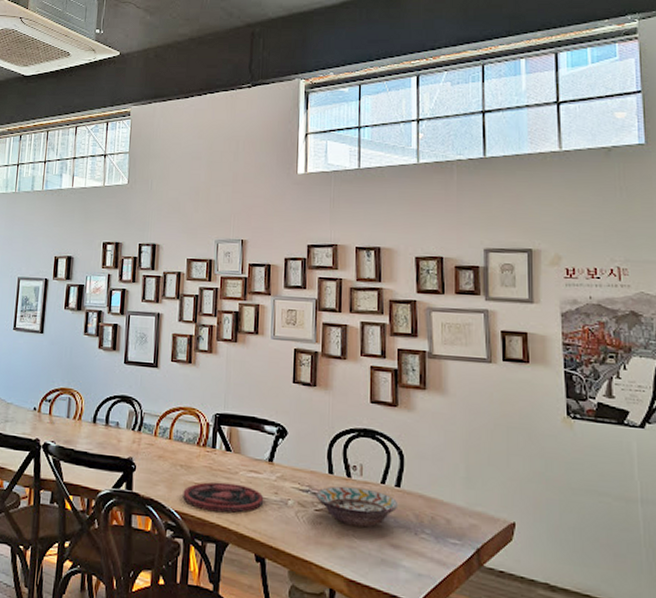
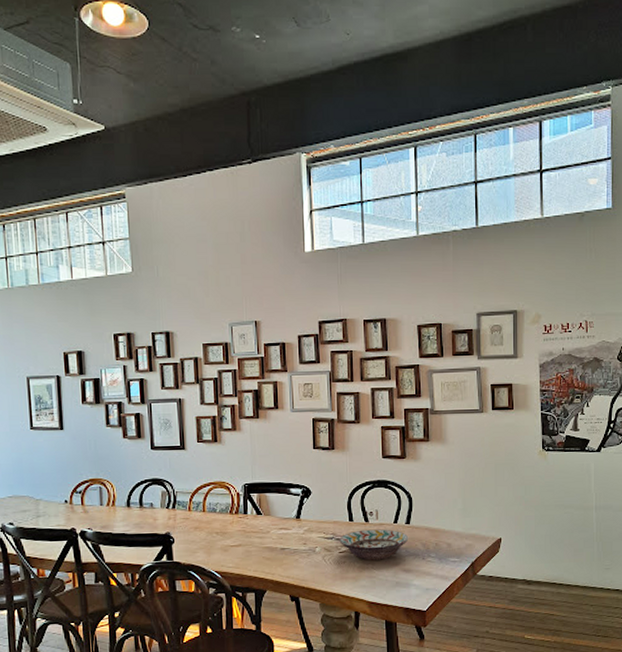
plate: present [183,482,264,513] -> none [221,541,295,566]

